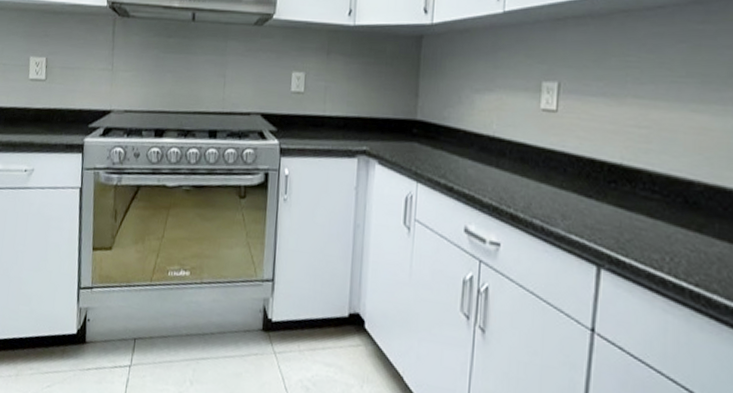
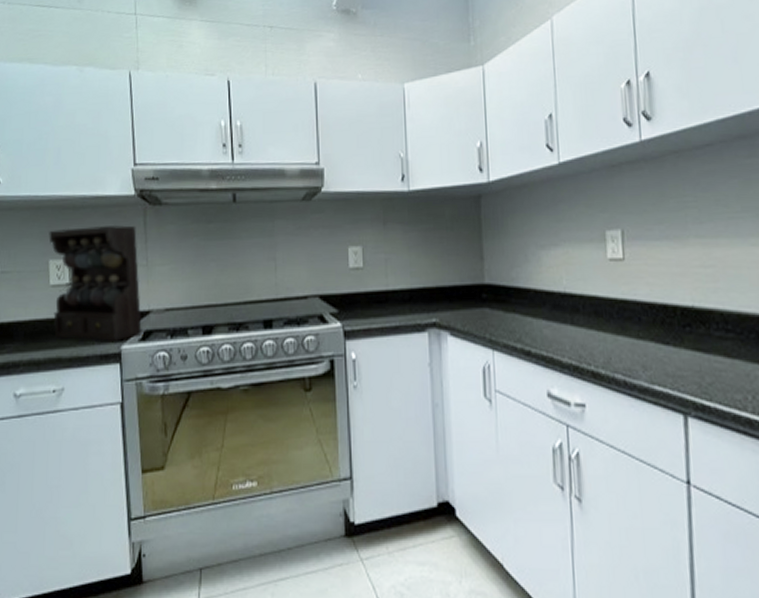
spice rack: none [29,30,106,134] -> present [49,225,142,341]

